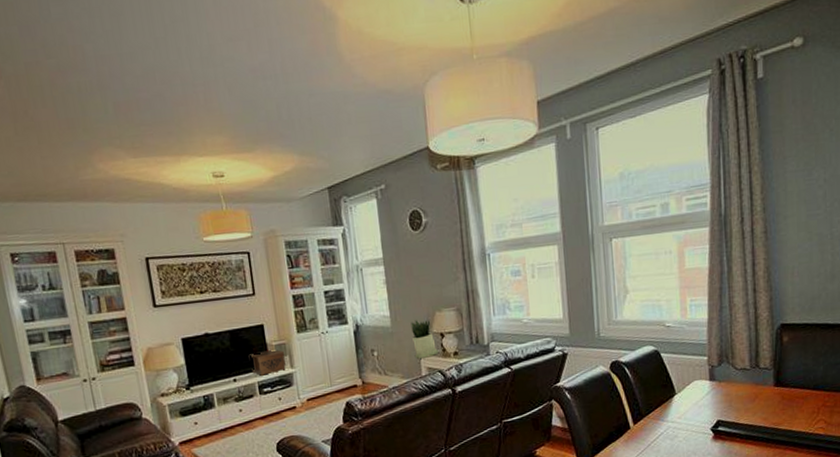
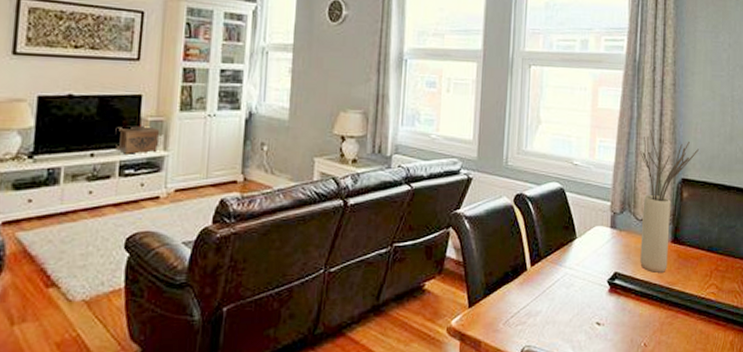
planter: present [411,320,440,360] -> none [308,117,337,162]
vase: none [735,281,797,416] -> present [640,130,699,273]

